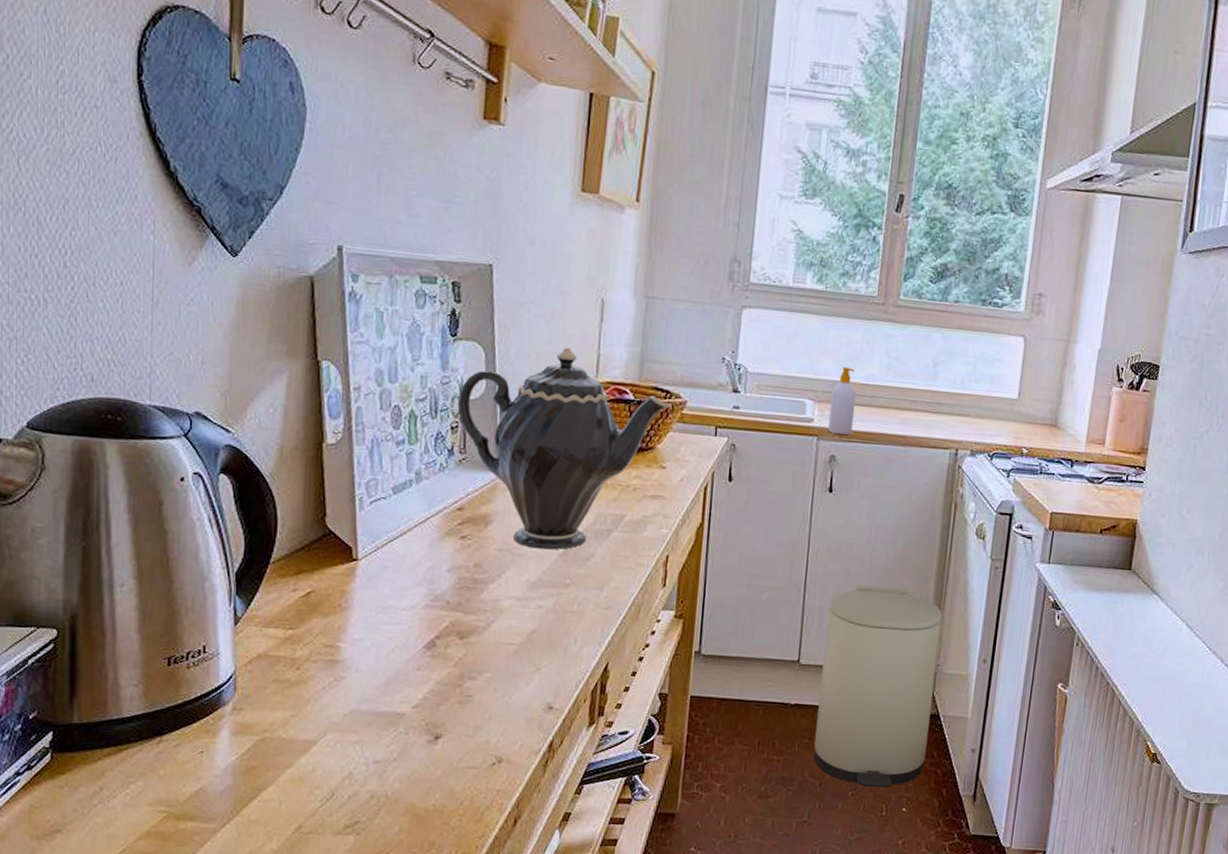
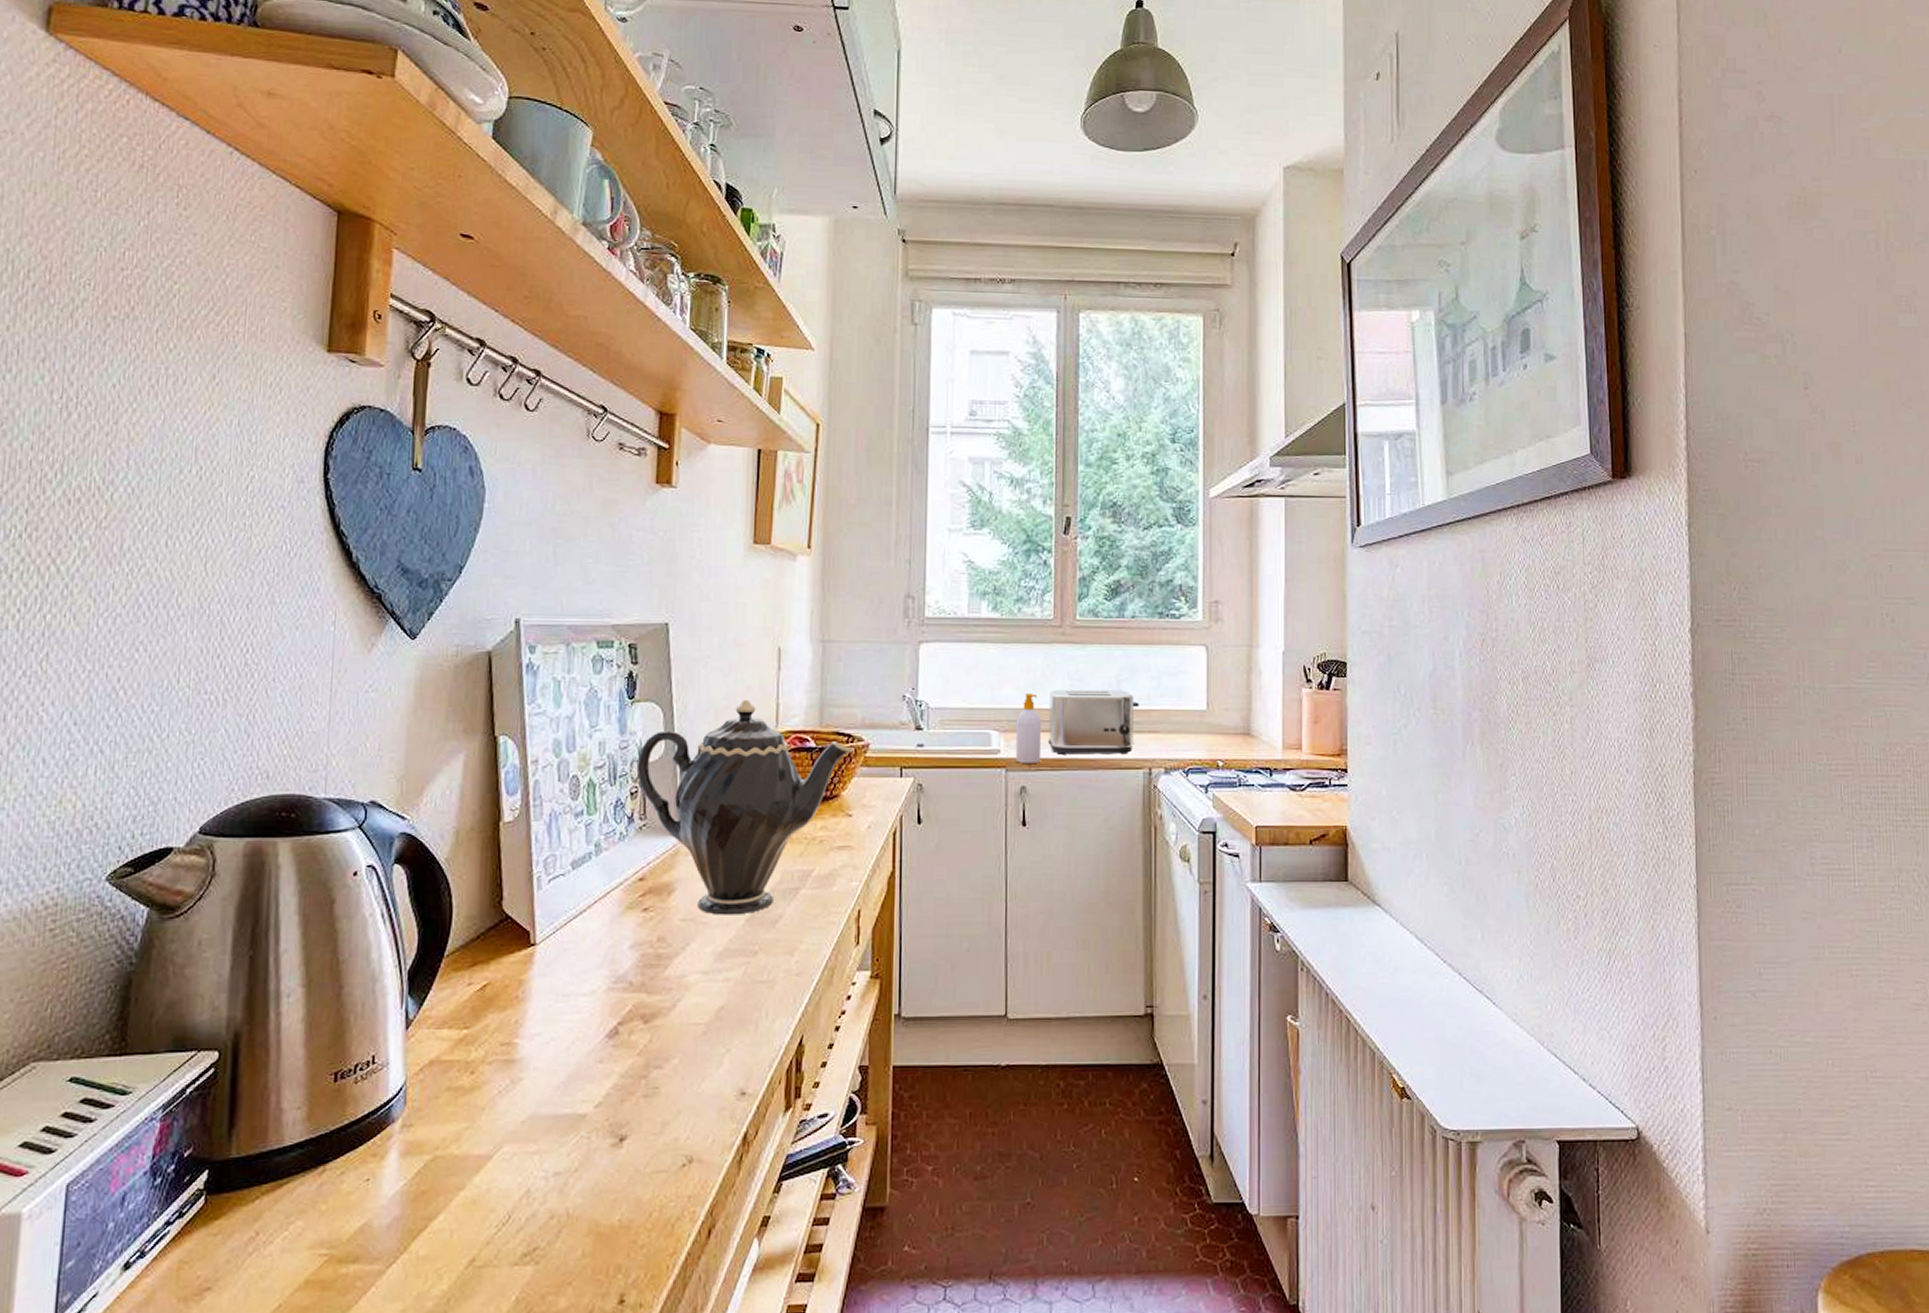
pedal bin: present [814,584,942,788] -> none [1031,923,1154,1156]
toaster: none [860,365,953,435] -> present [1047,689,1139,755]

